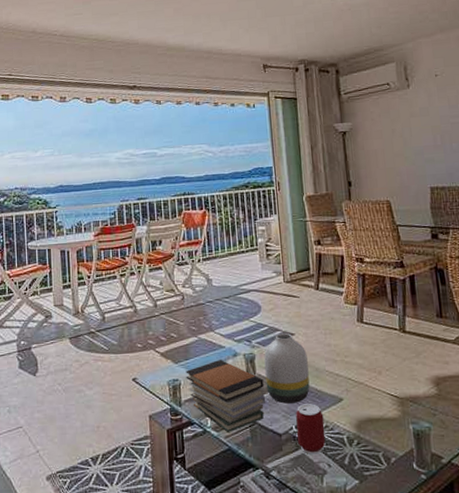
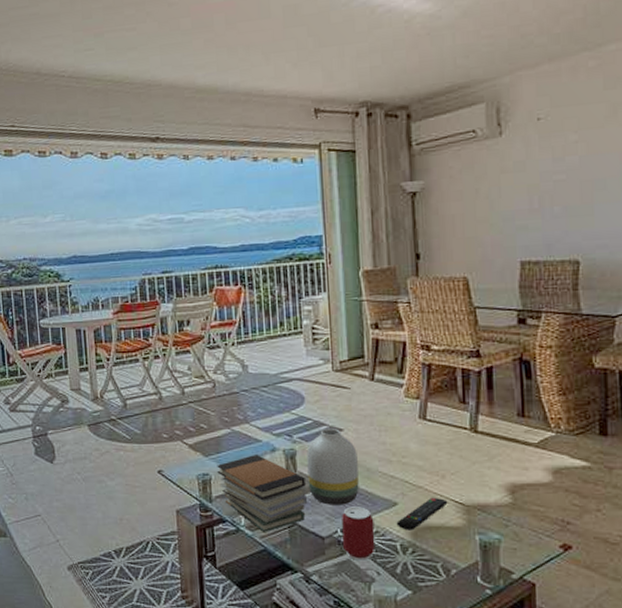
remote control: none [343,391,385,424] -> present [396,497,448,531]

